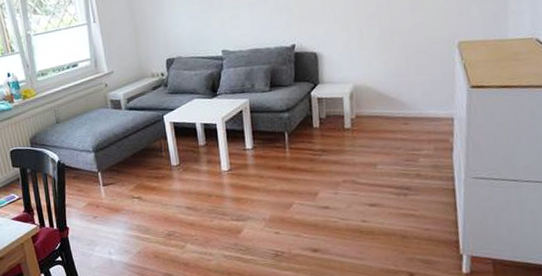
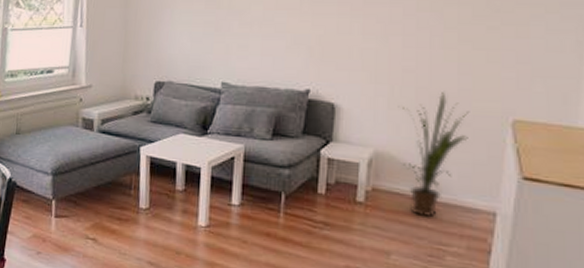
house plant: none [367,28,426,131] -> present [398,92,470,217]

